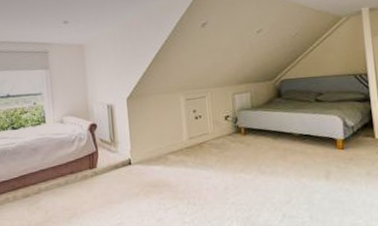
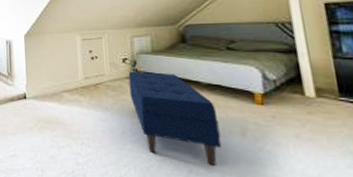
bench: none [230,127,310,208] -> present [128,71,222,166]

